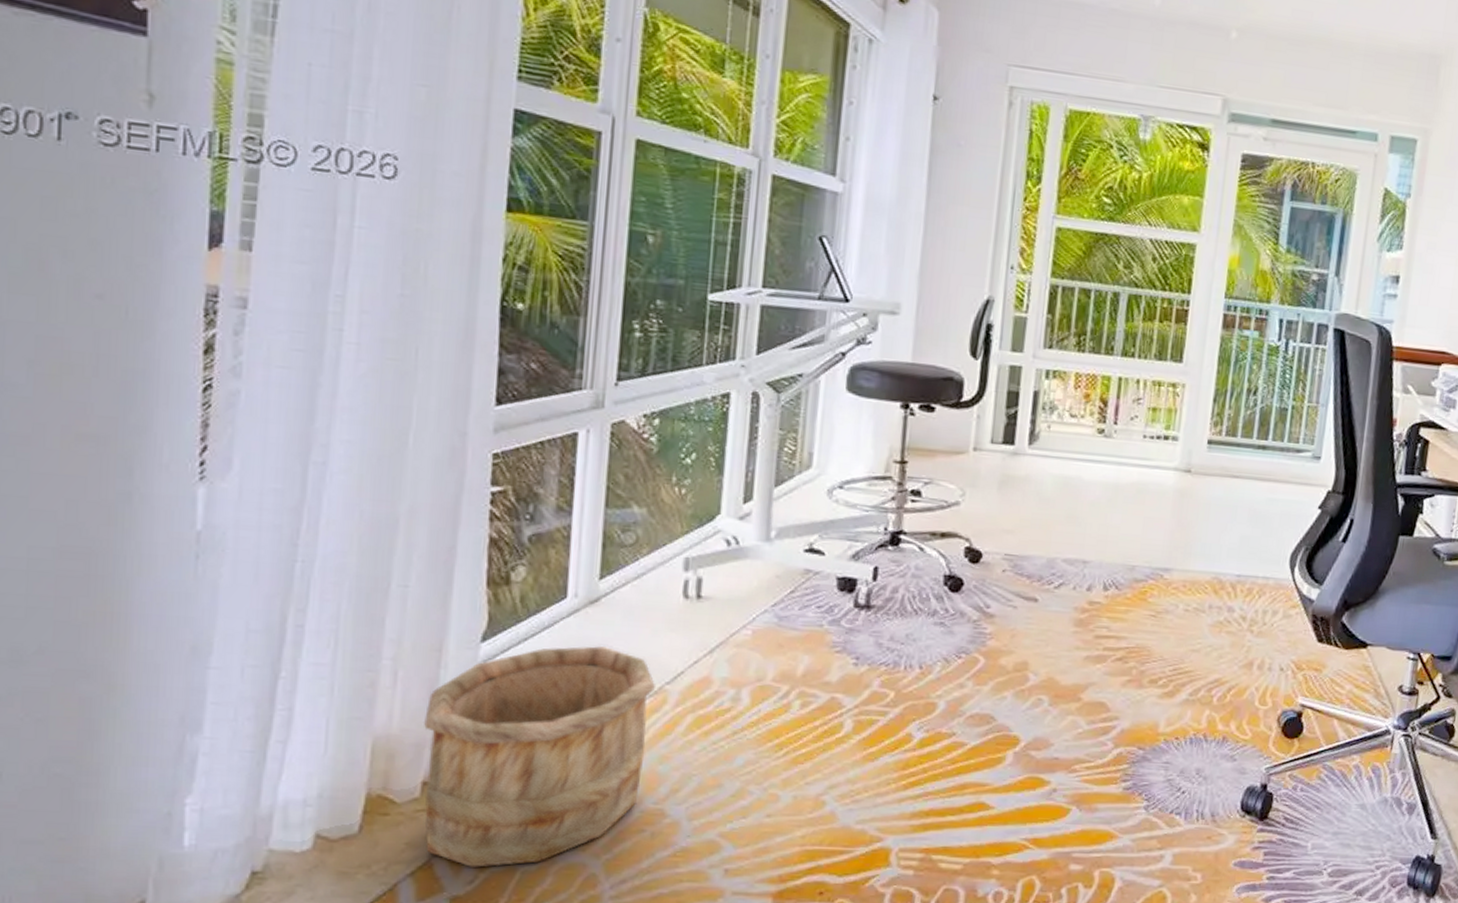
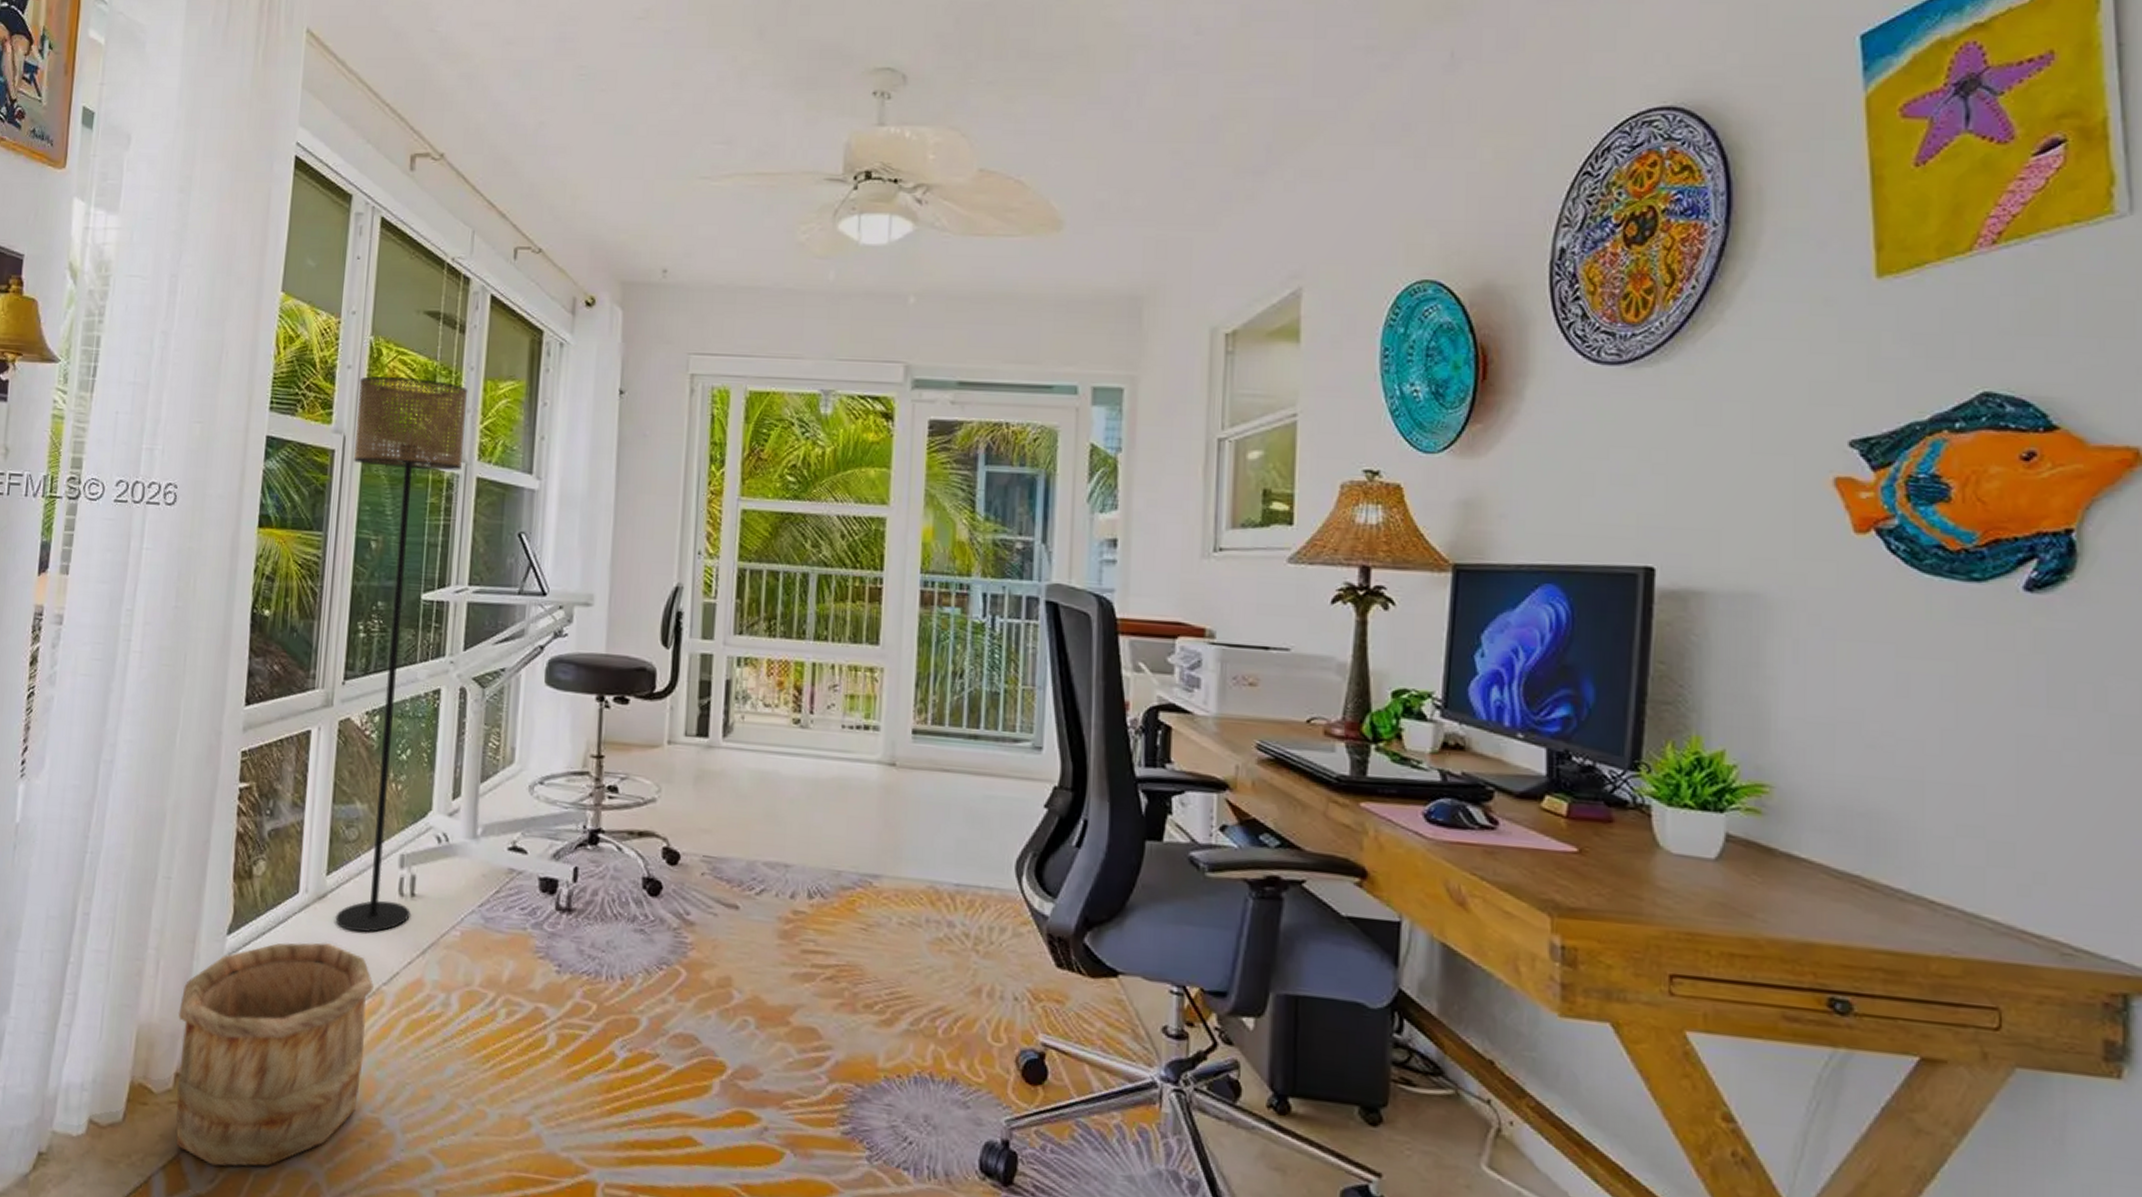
floor lamp: none [610,53,763,635] -> present [335,376,468,933]

